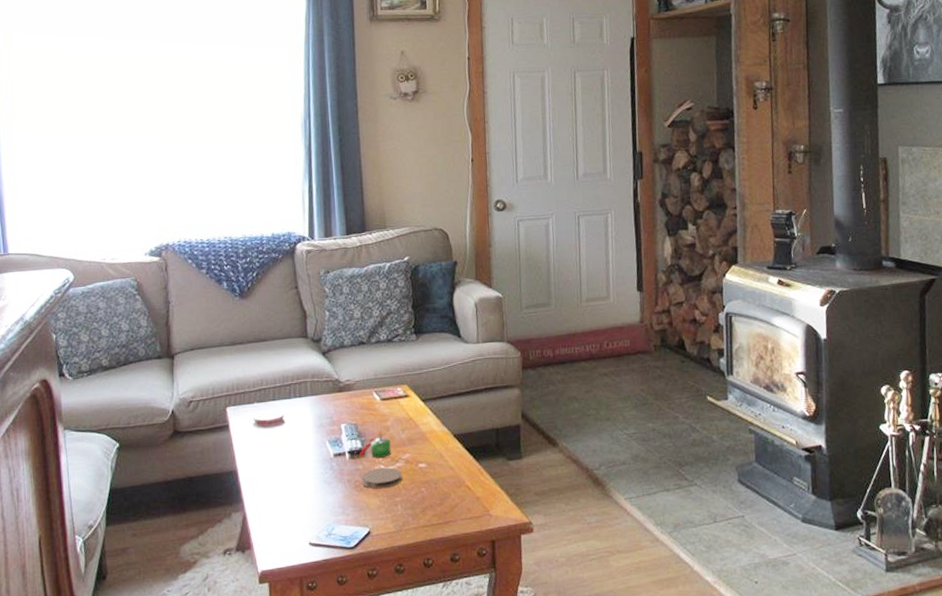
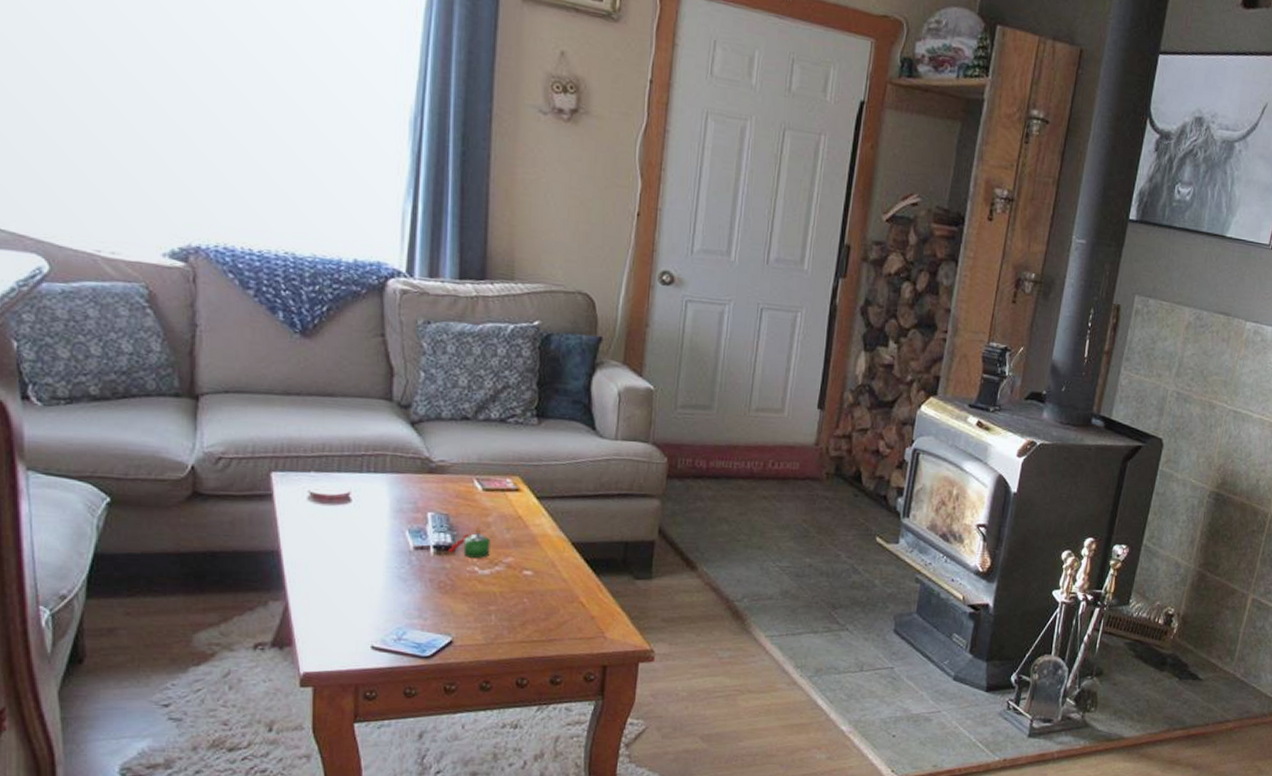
coaster: present [361,467,403,489] -> none [447,569,502,594]

